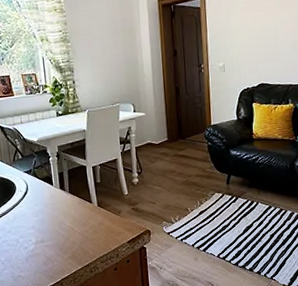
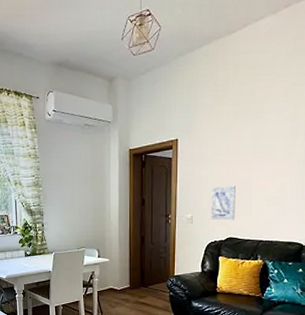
wall art: none [240,33,265,68] -> present [211,186,236,221]

